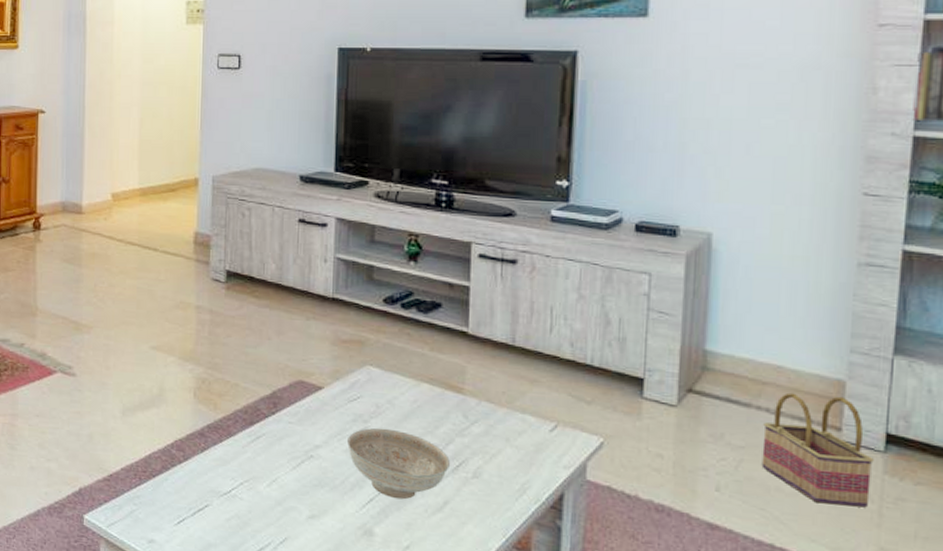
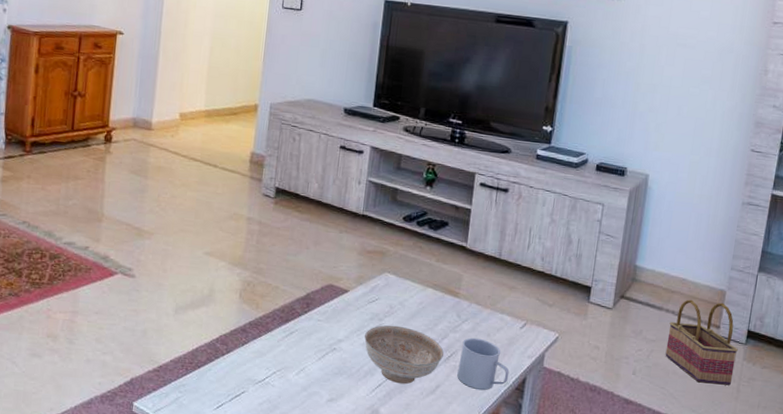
mug: none [470,443,540,509] -> present [457,337,510,391]

